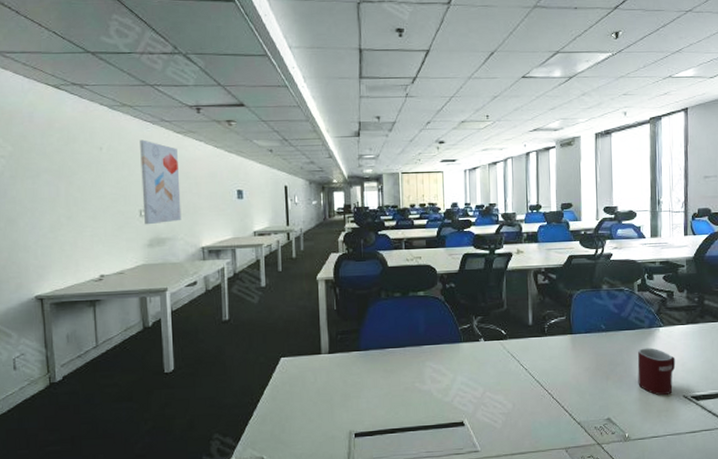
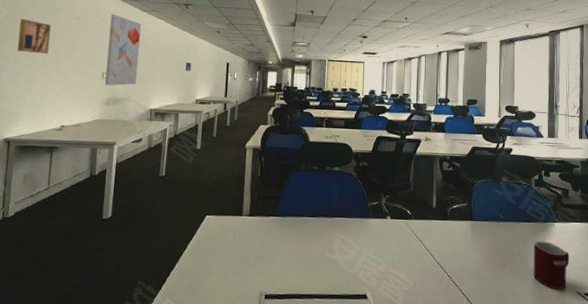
wall art: none [30,154,71,195] -> present [17,19,51,54]

